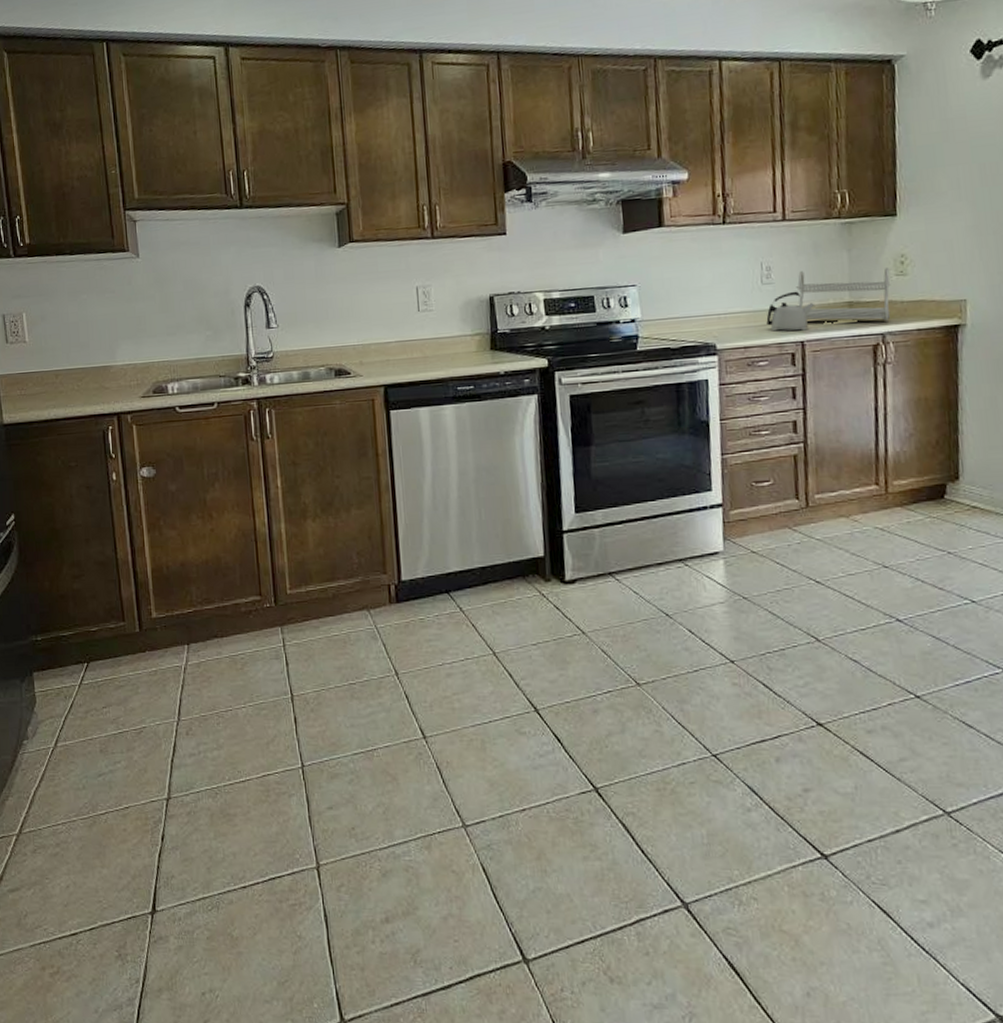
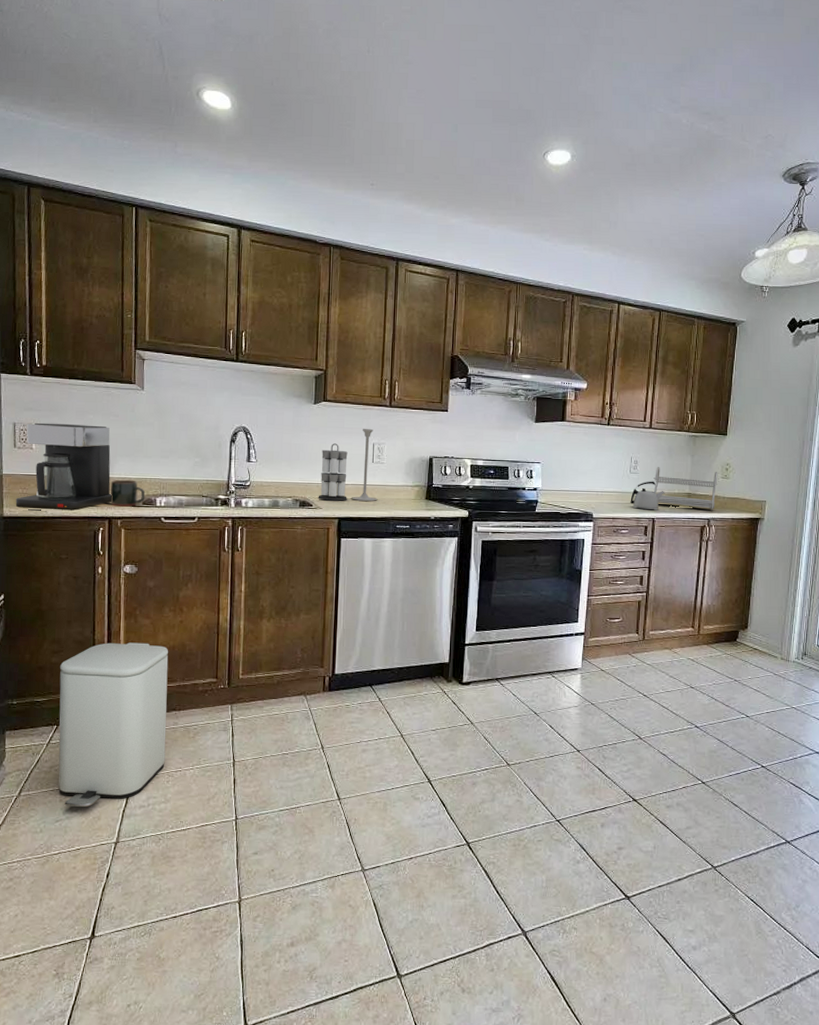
coffee maker: none [14,306,118,412] -> present [15,422,112,511]
pedal bin: none [82,558,213,757] -> present [58,642,169,807]
mug: none [115,365,155,399] -> present [110,479,146,507]
spice rack: none [354,292,392,366] -> present [318,443,348,501]
candlestick: none [396,269,430,362] -> present [350,429,378,502]

